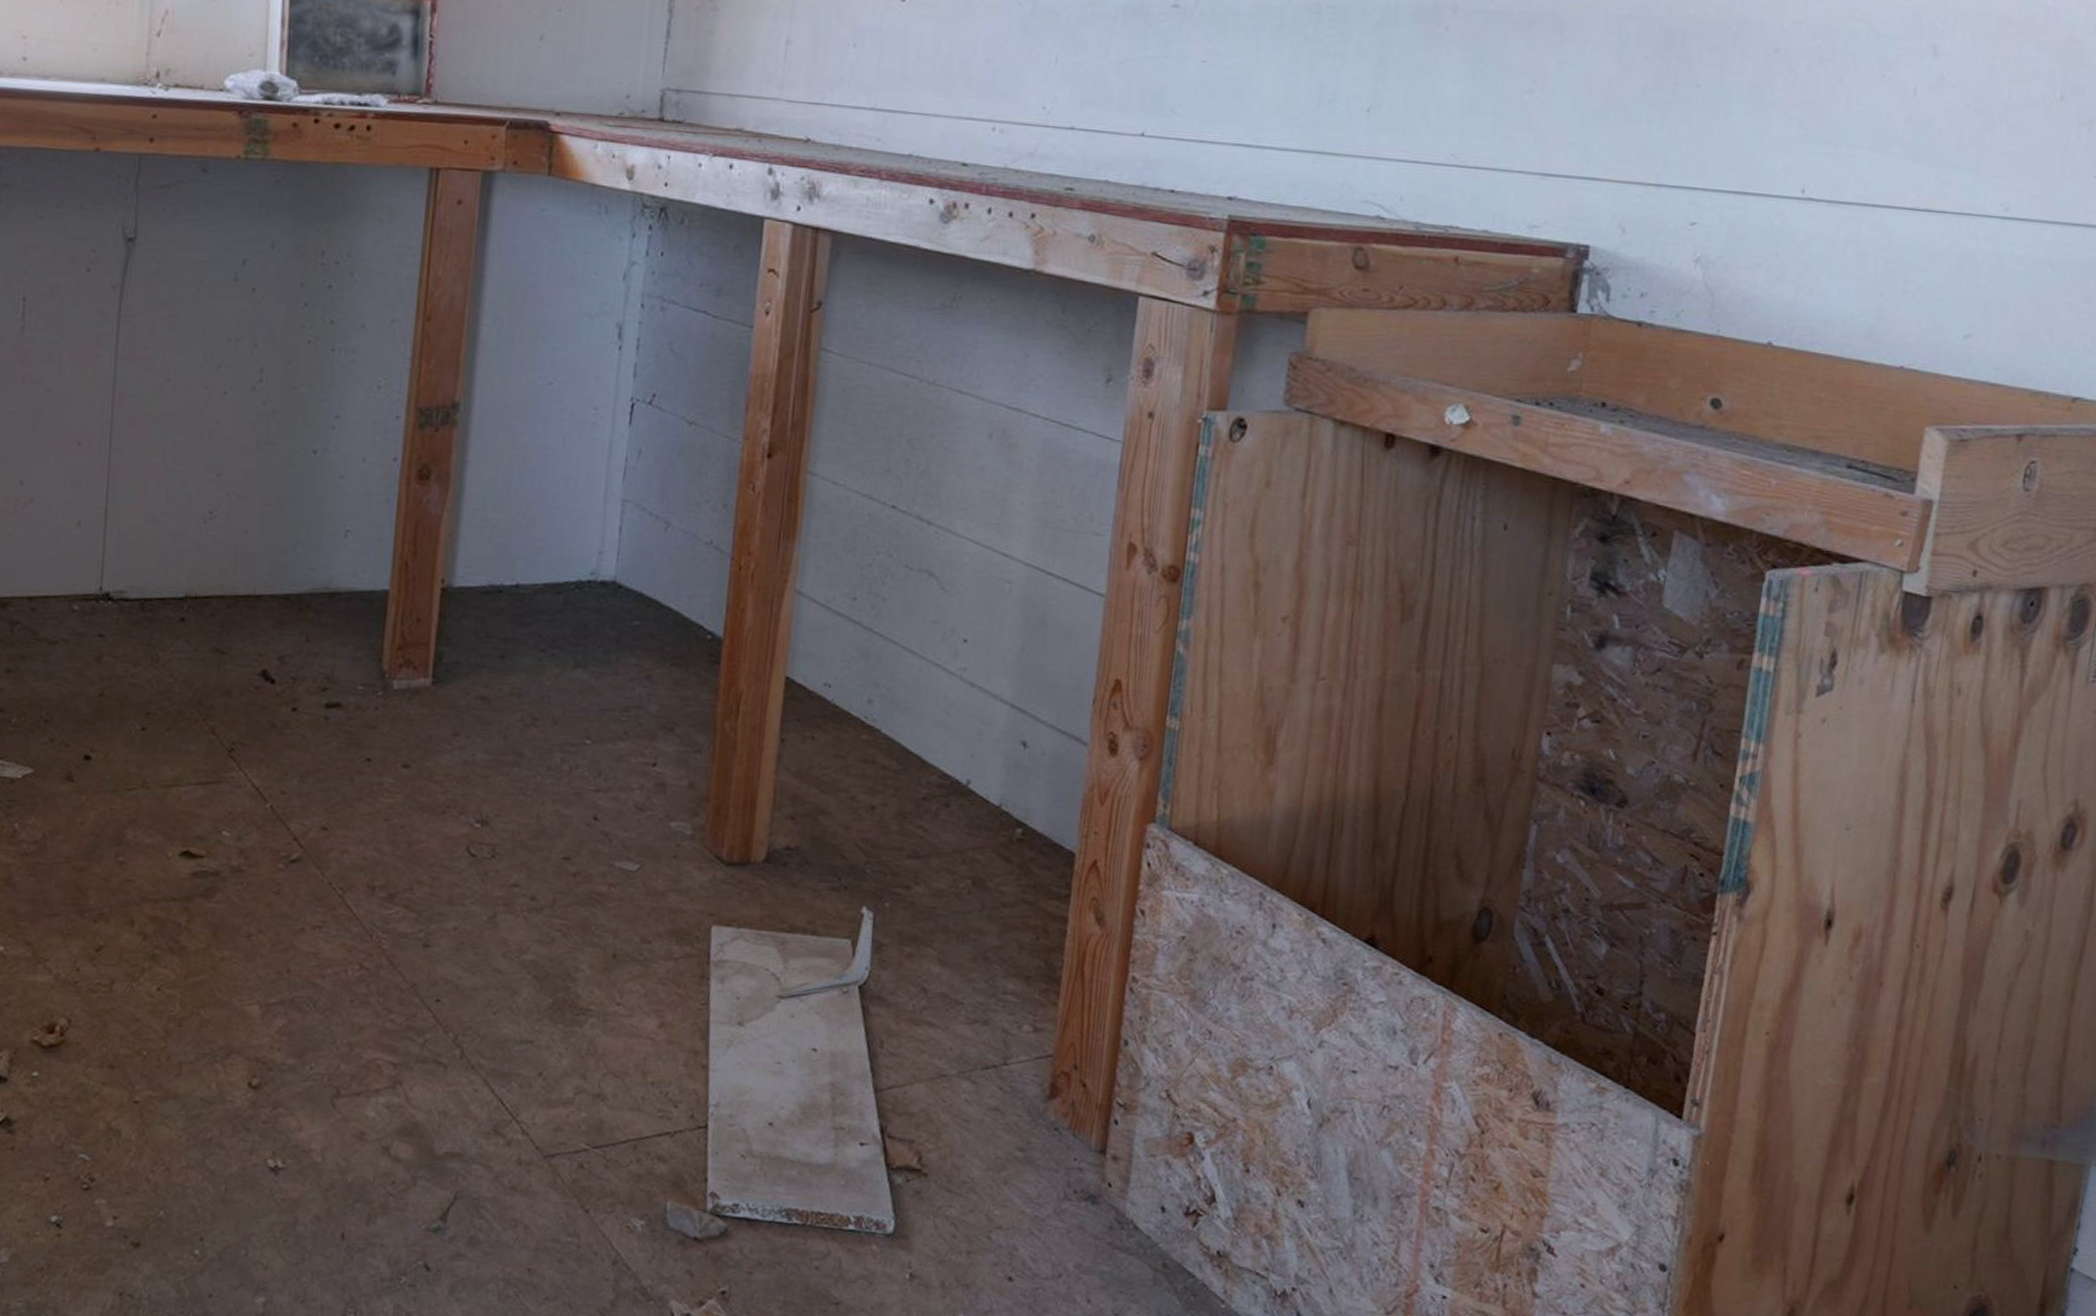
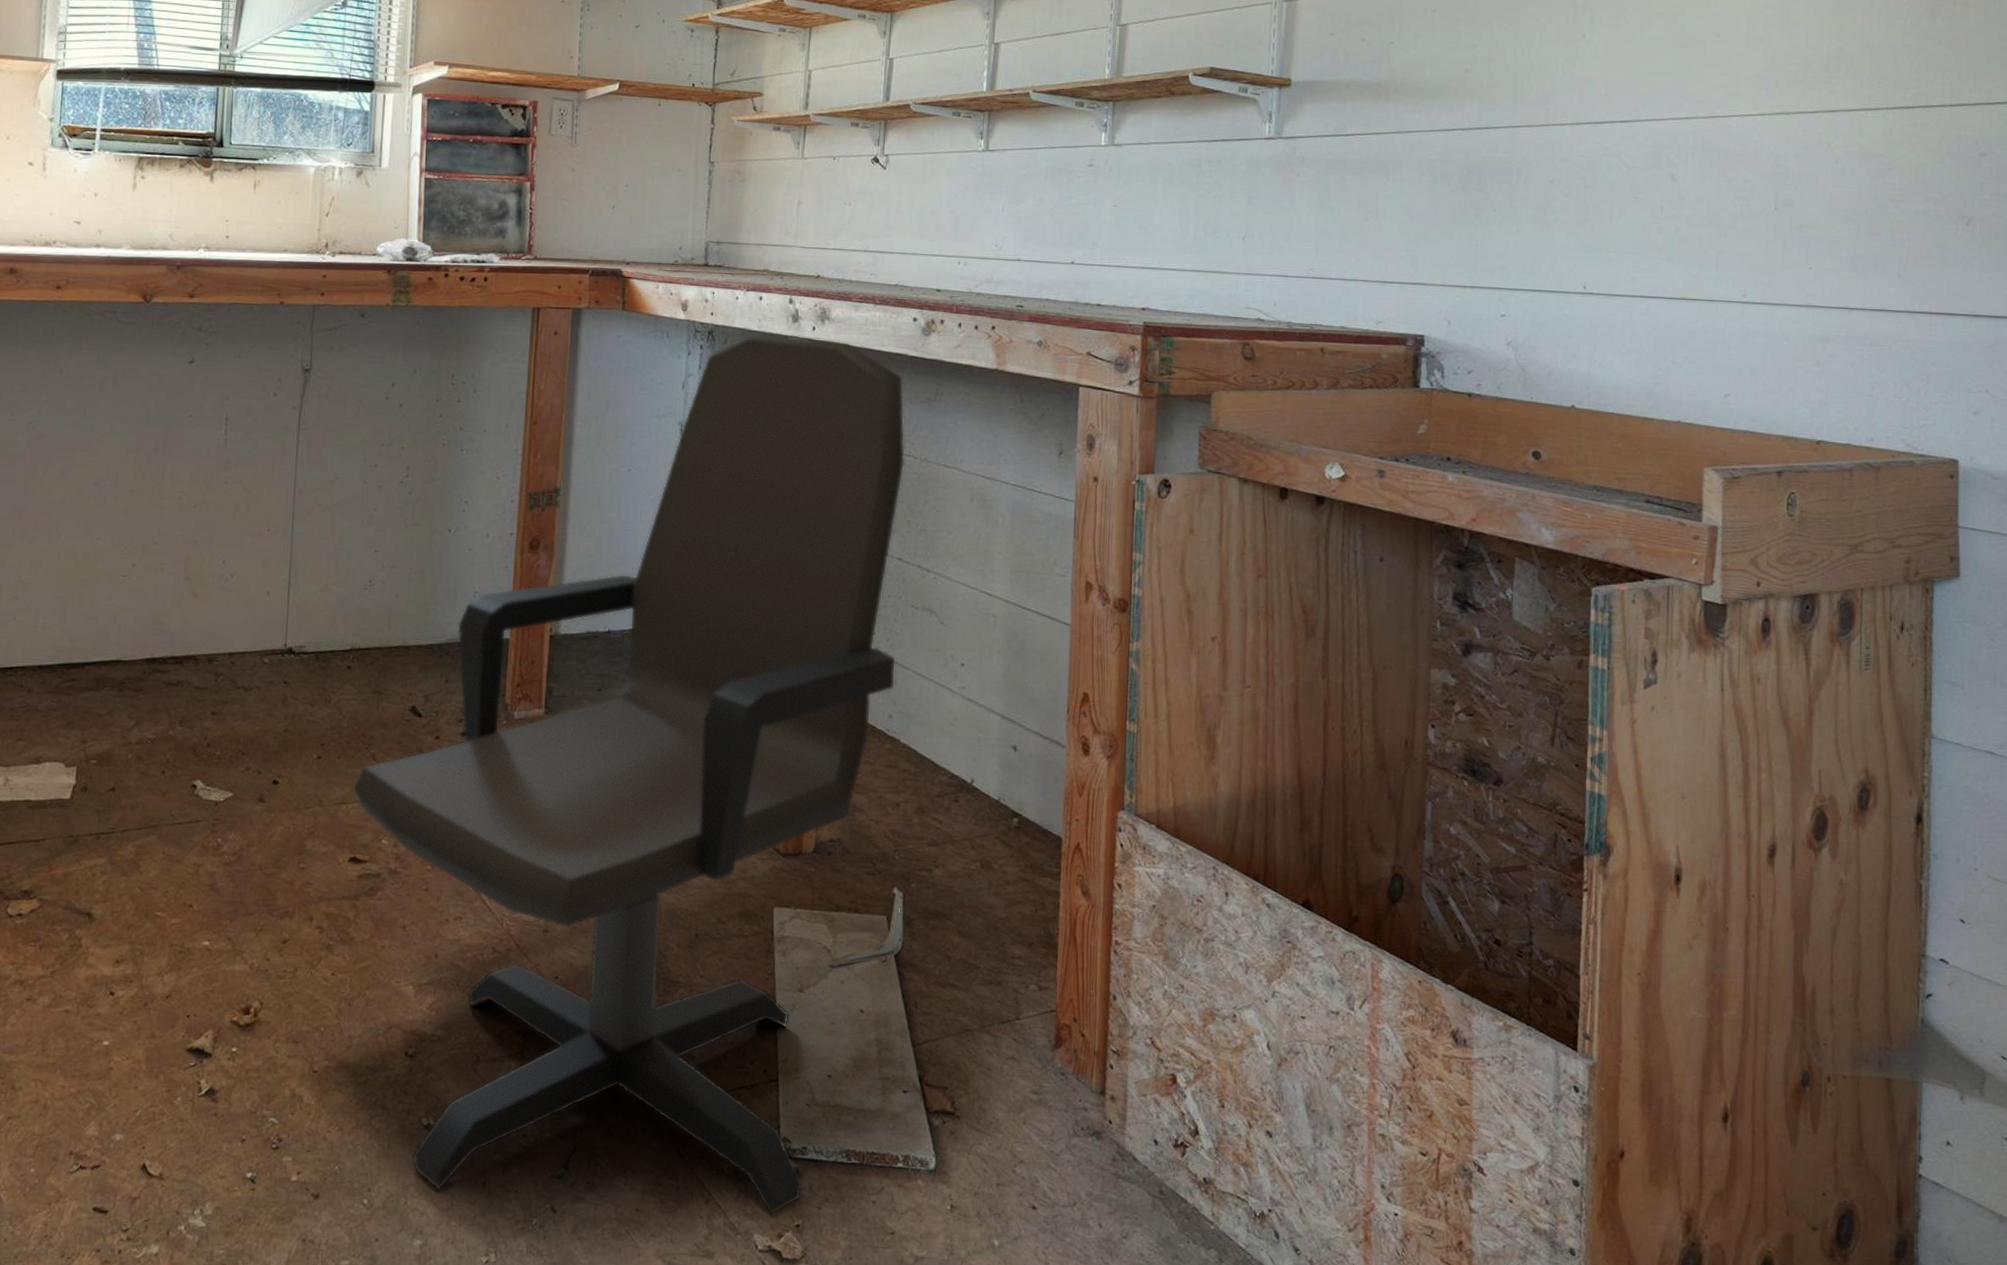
office chair: none [185,210,912,1279] -> present [352,332,906,1215]

